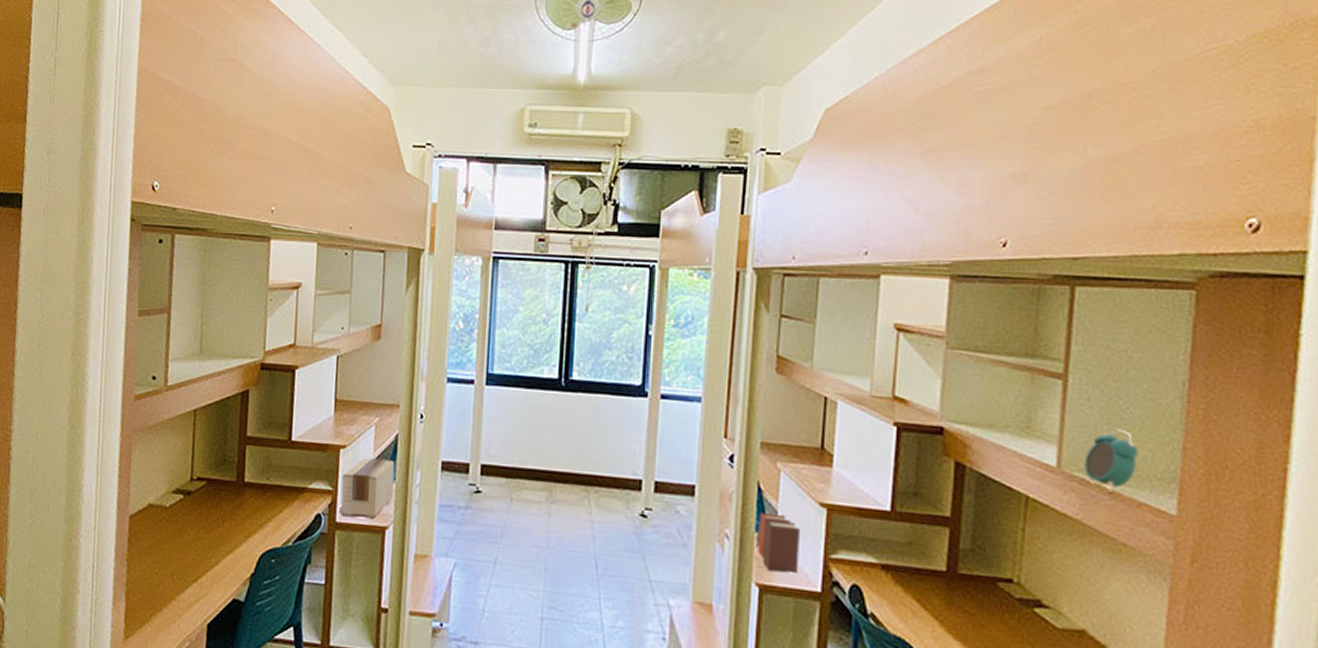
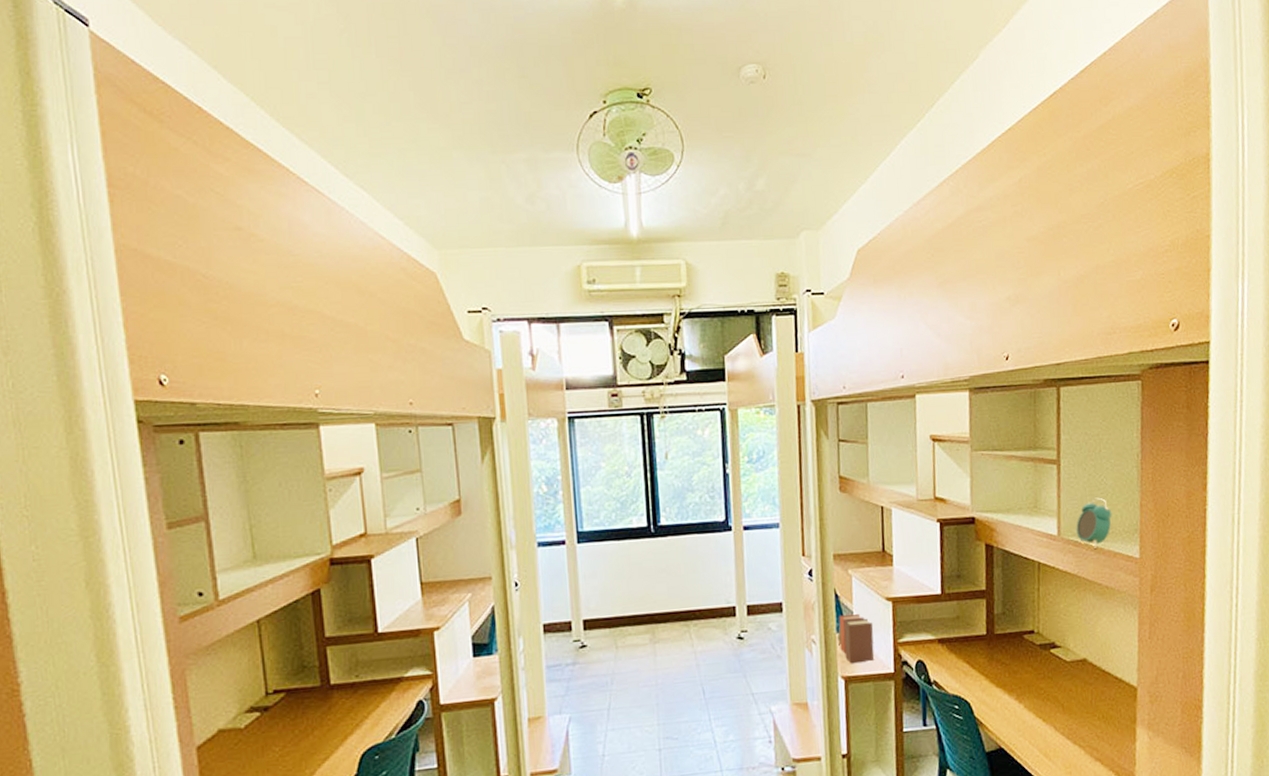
box: present [340,458,395,518] -> none [440,632,498,698]

